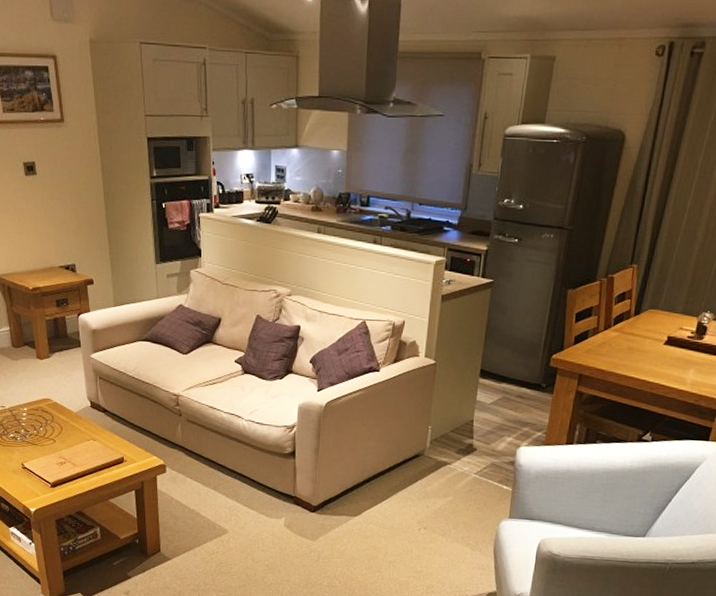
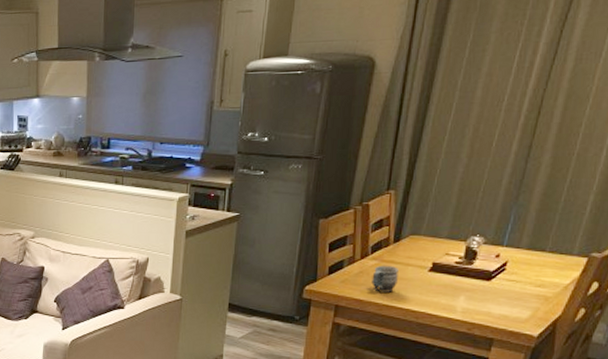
mug: none [613,337,638,364] -> present [371,265,399,293]

